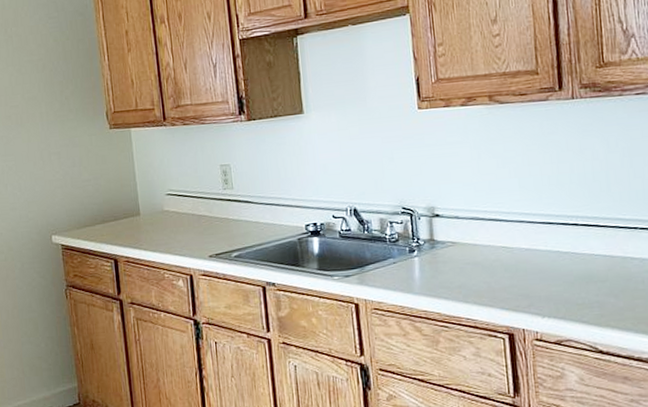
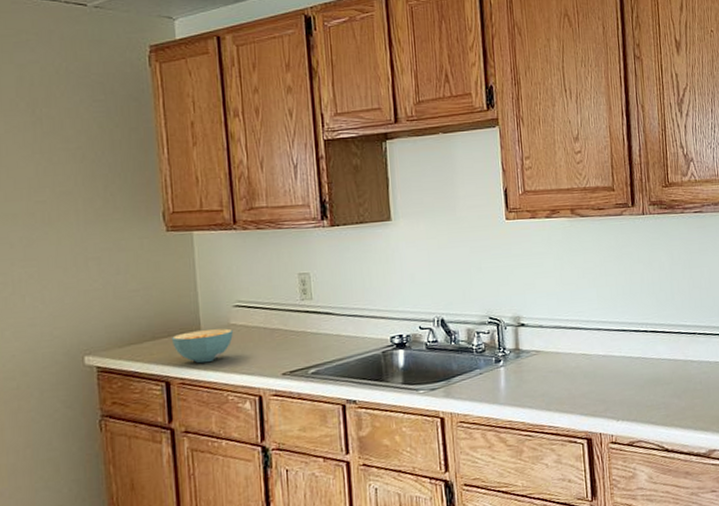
cereal bowl: none [118,214,167,245] -> present [172,328,233,364]

